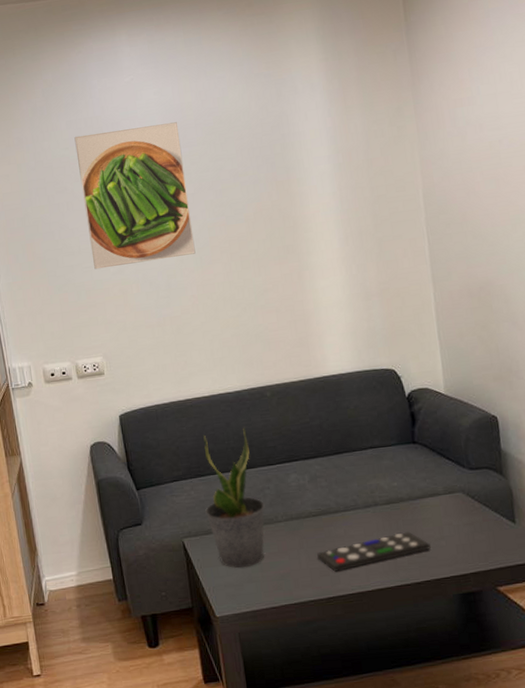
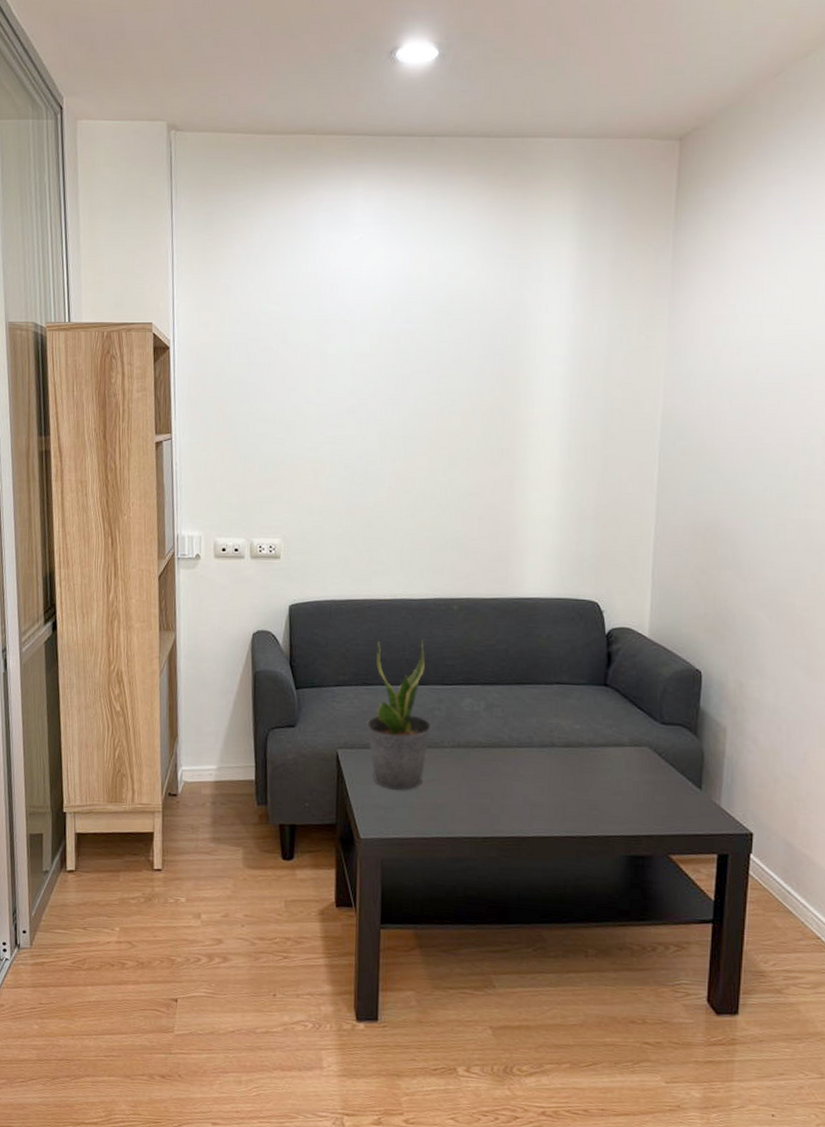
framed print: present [74,122,196,270] -> none [287,292,404,443]
remote control: present [317,532,431,573] -> none [480,780,605,812]

